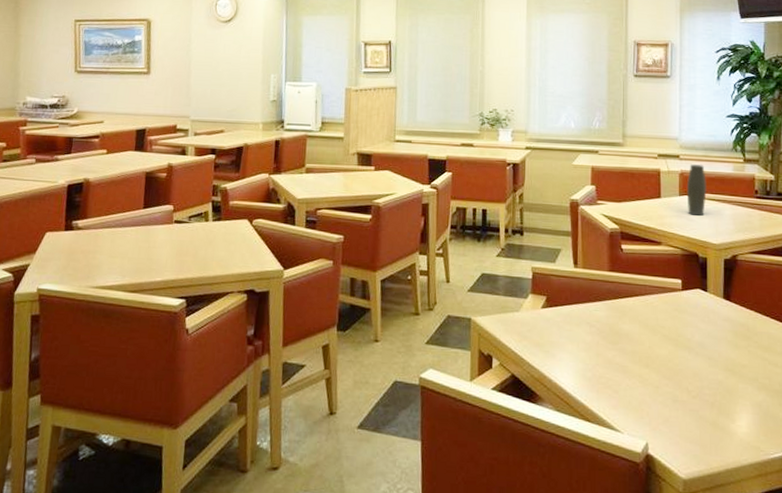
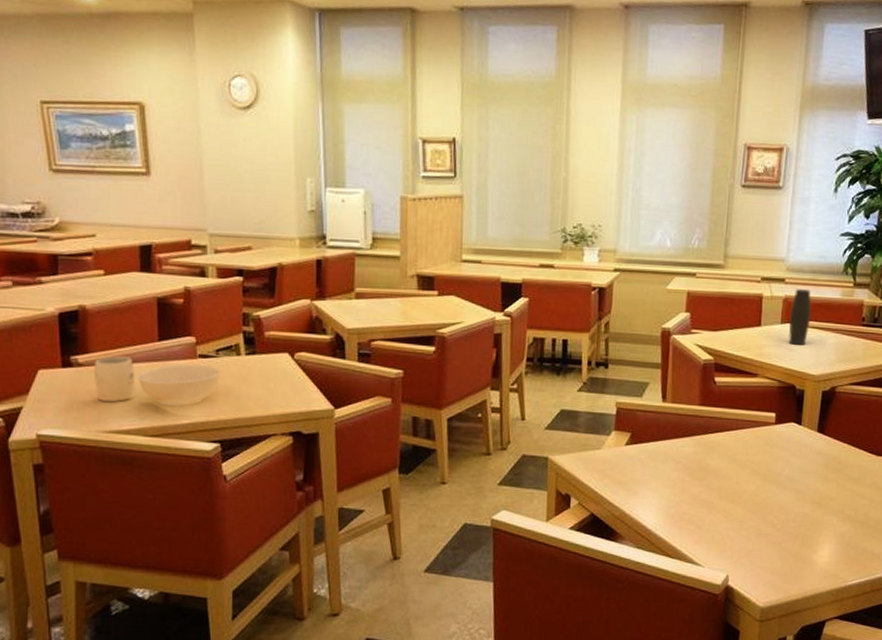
mug: none [89,221,122,261] -> present [95,356,136,402]
bowl: none [123,228,191,266] -> present [138,364,220,407]

